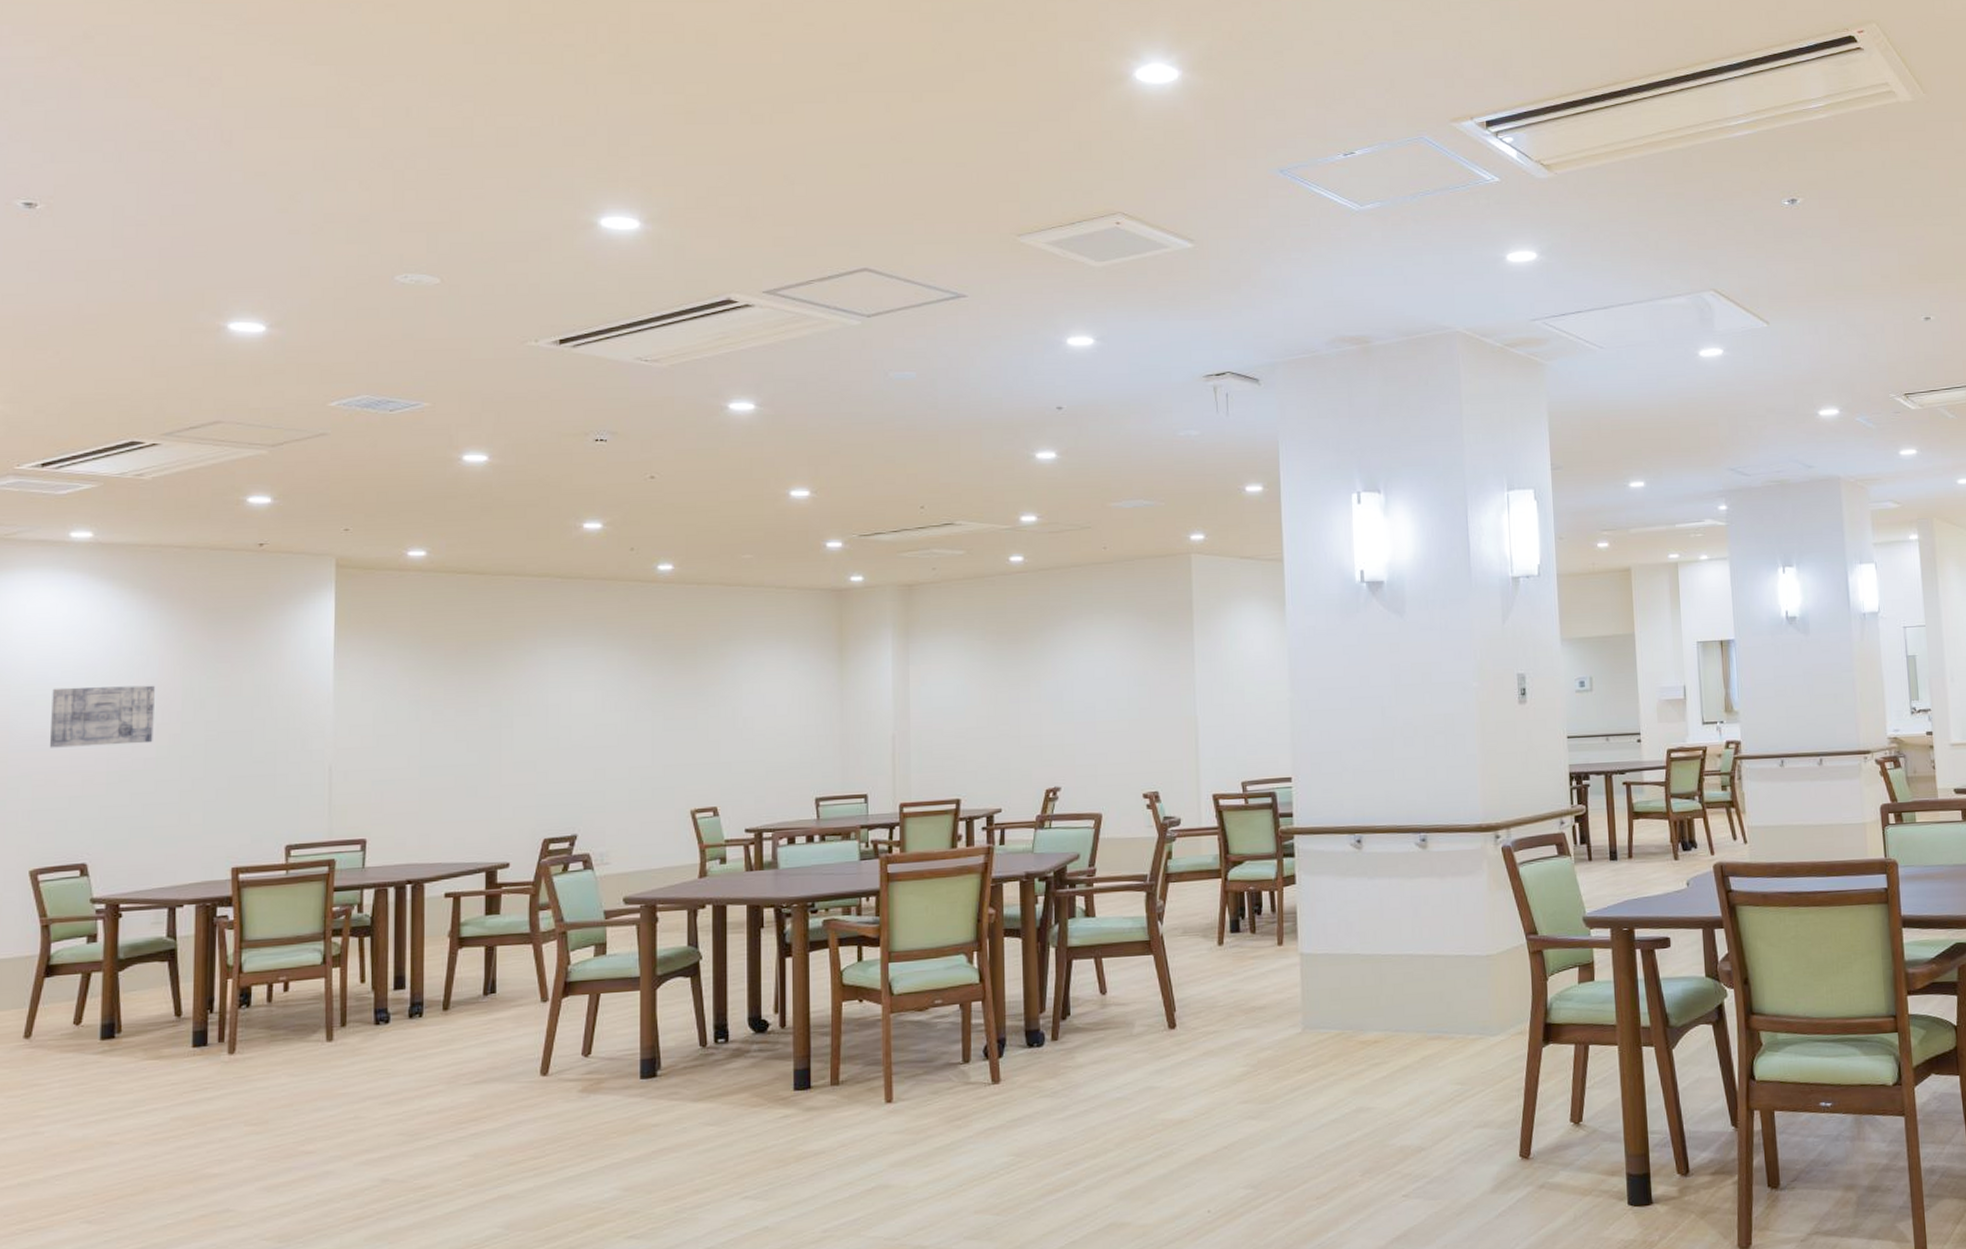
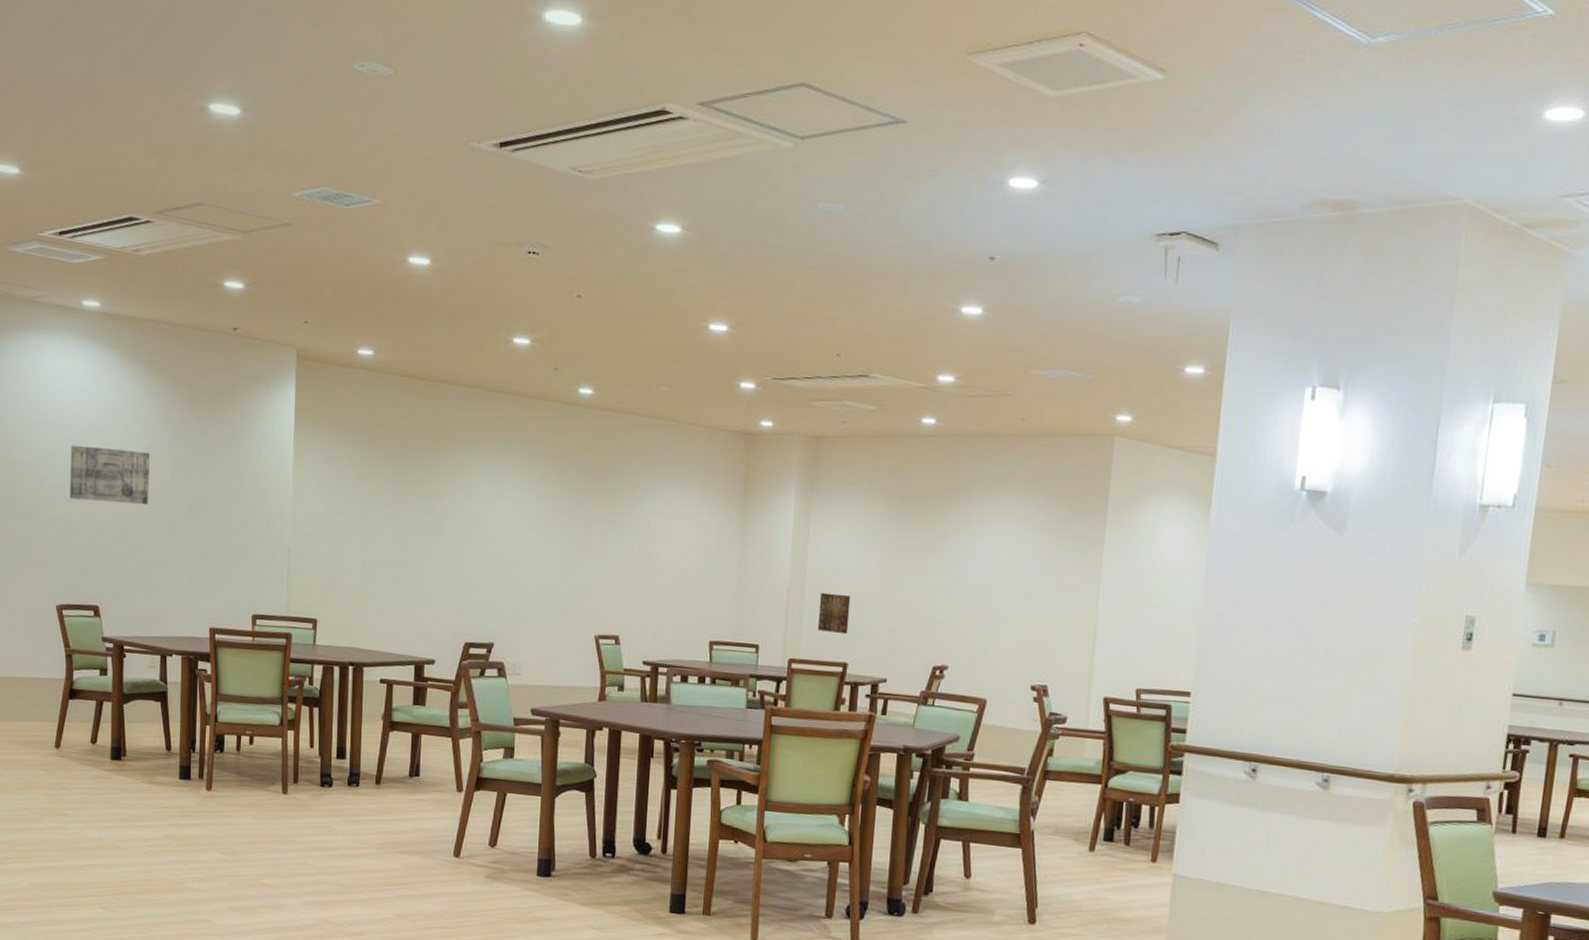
wall art: none [926,732,958,772] -> present [817,592,851,635]

